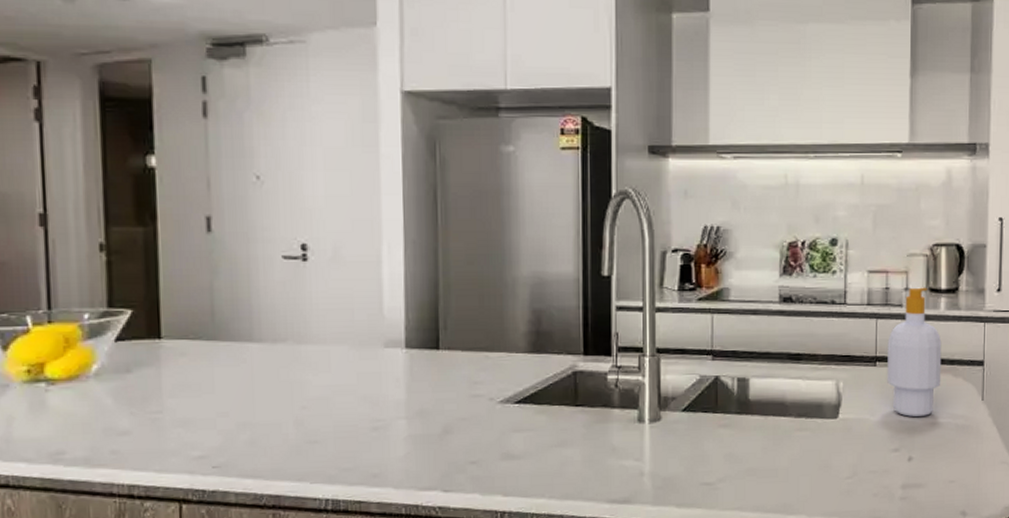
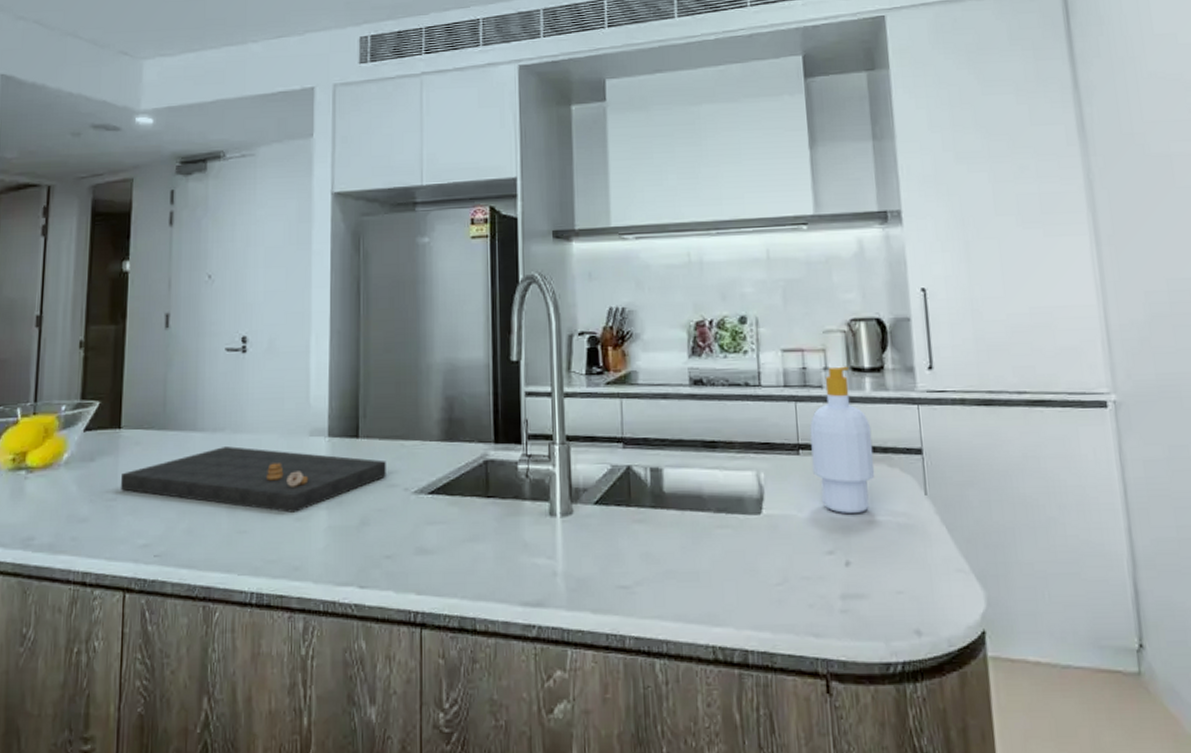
cutting board: none [166,358,470,423] -> present [121,446,386,513]

